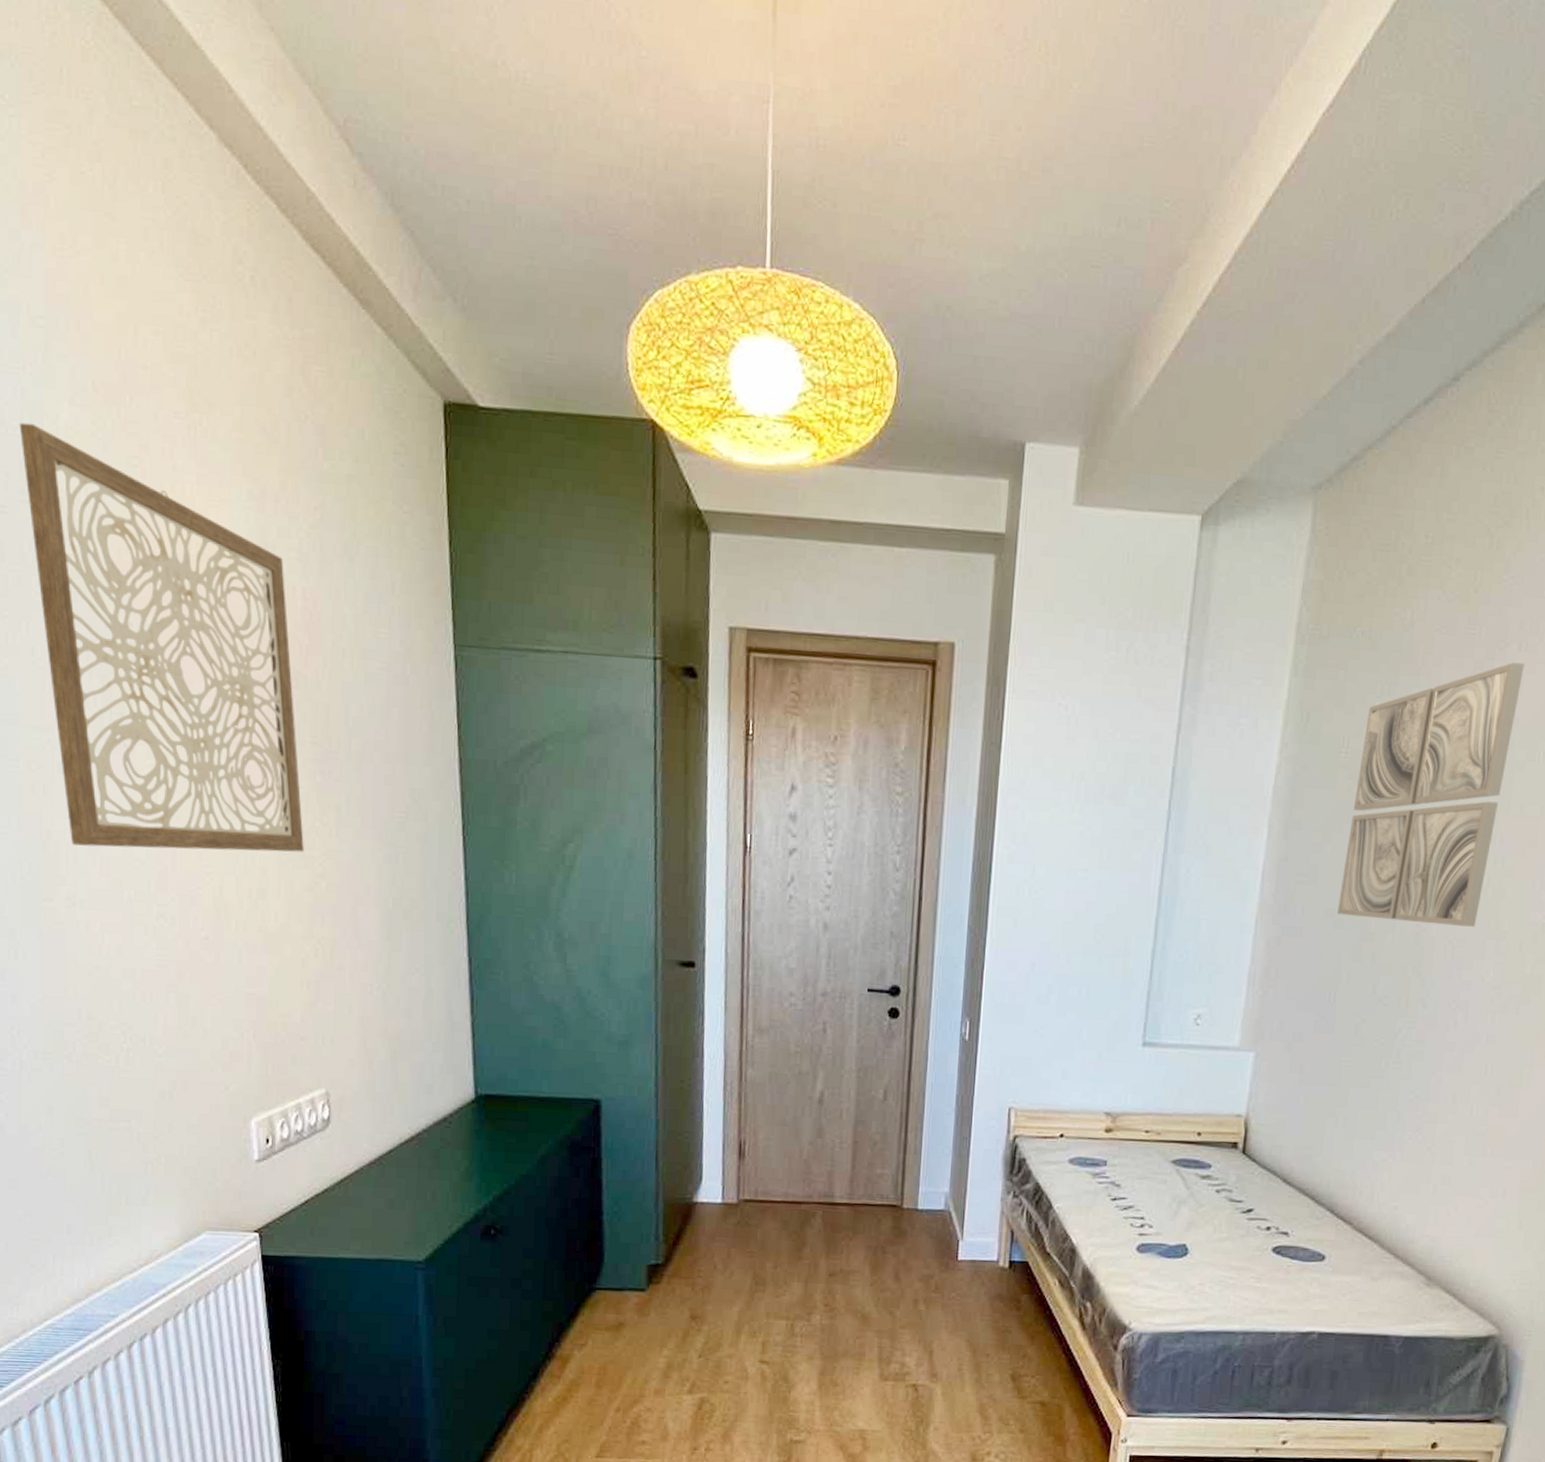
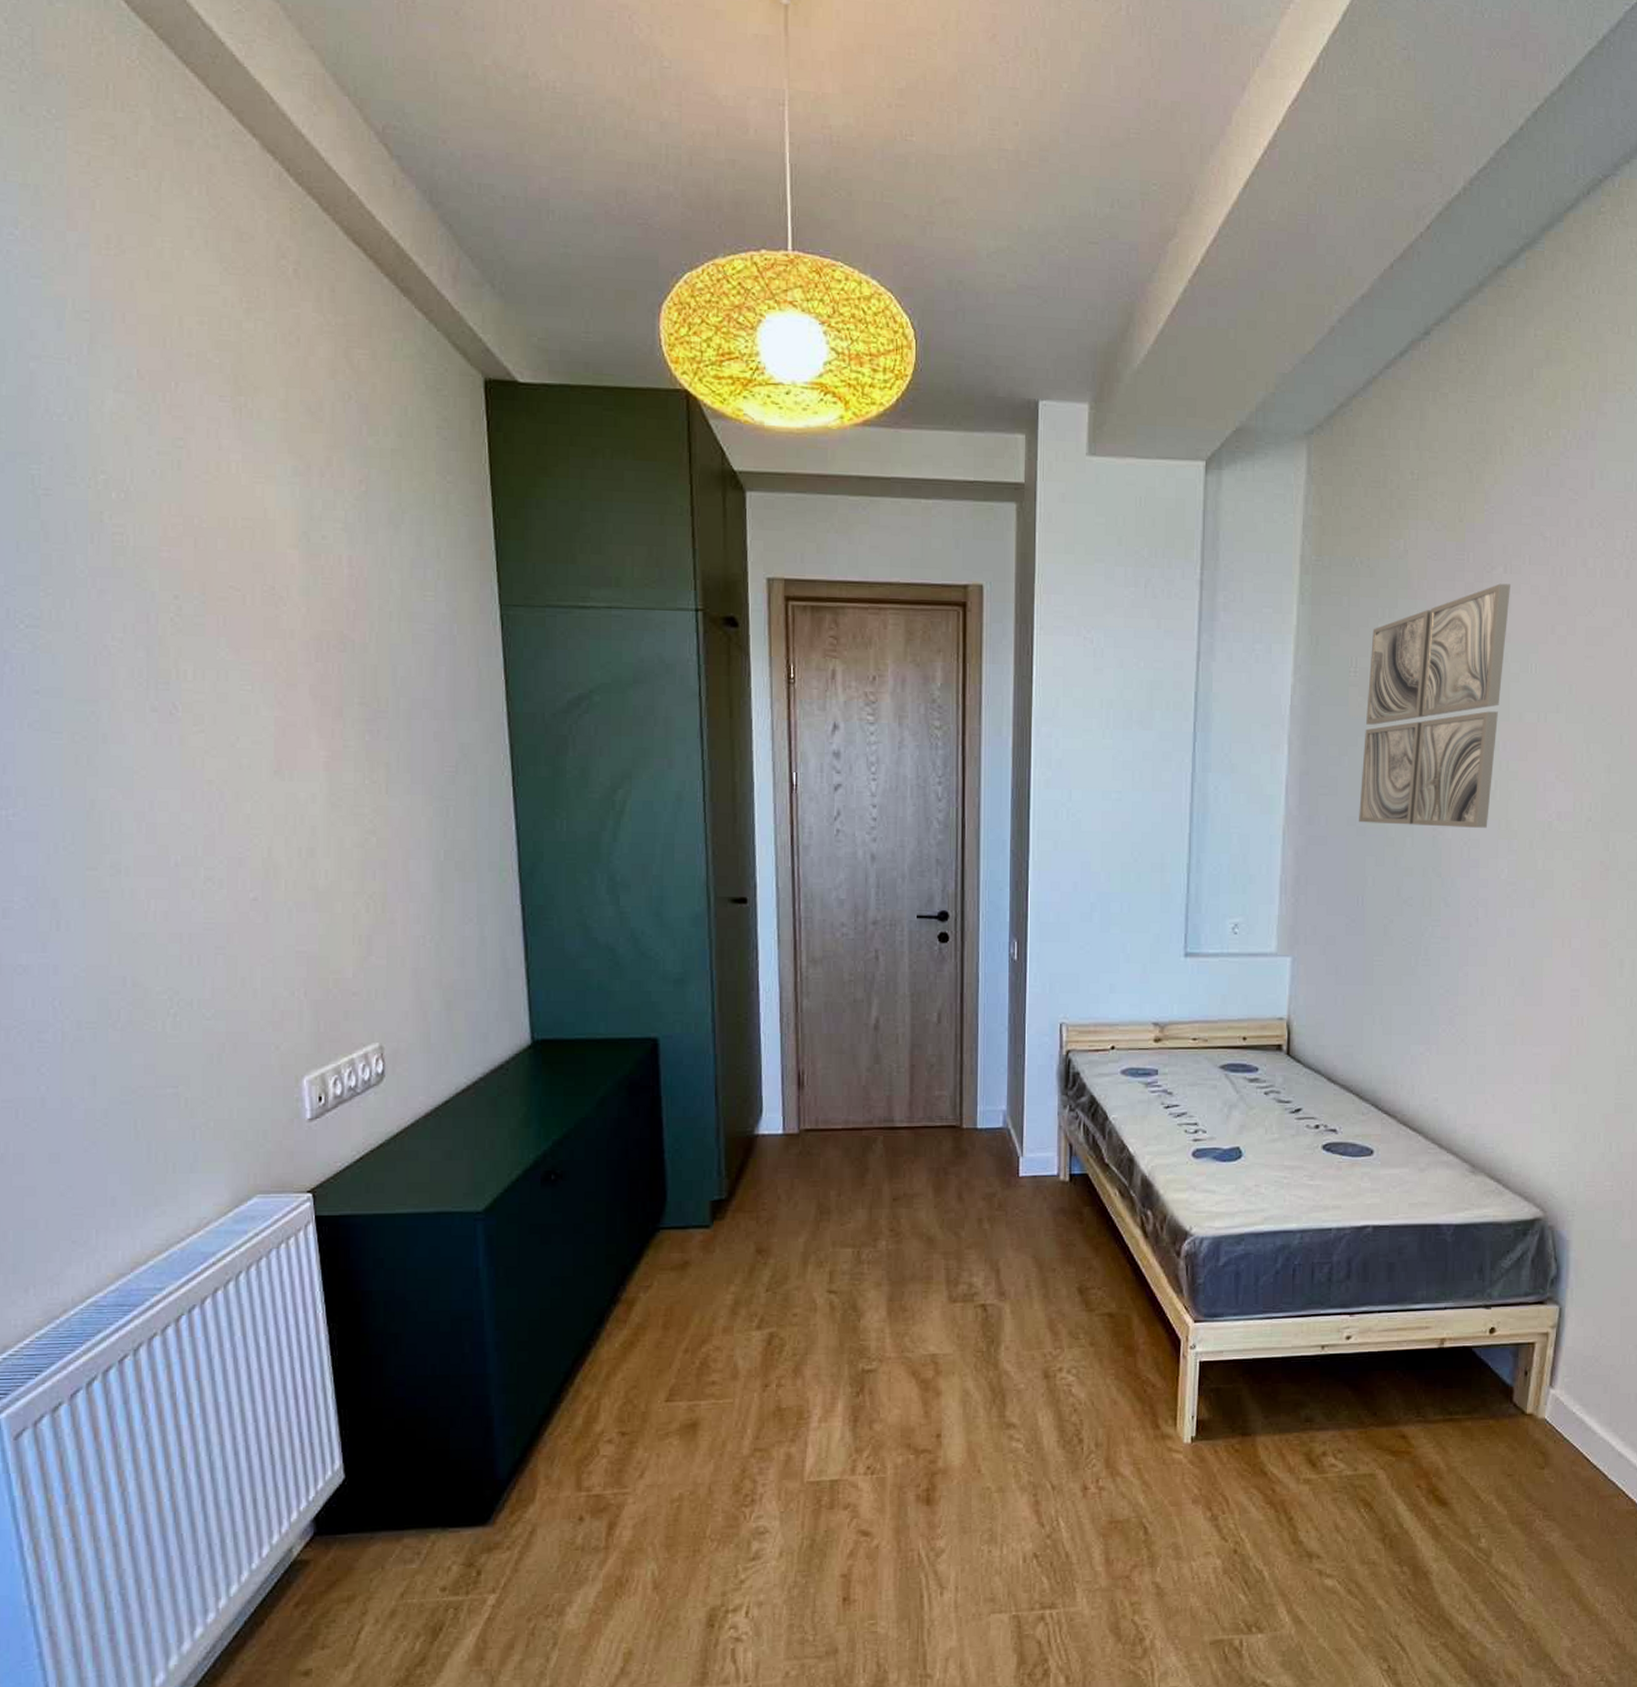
wall art: present [19,422,304,853] -> none [64,409,354,814]

